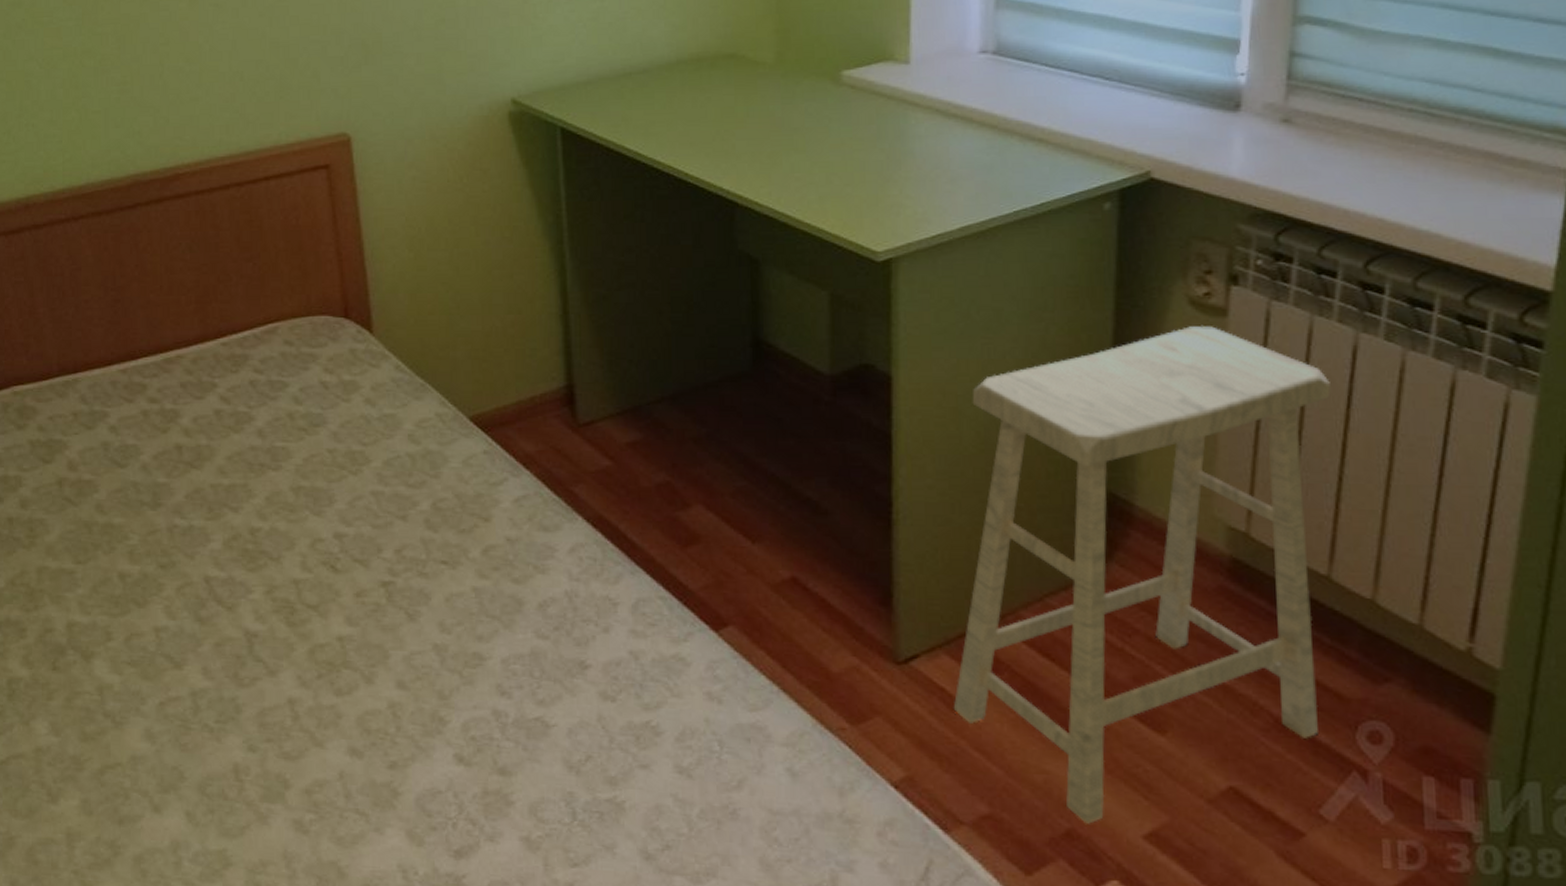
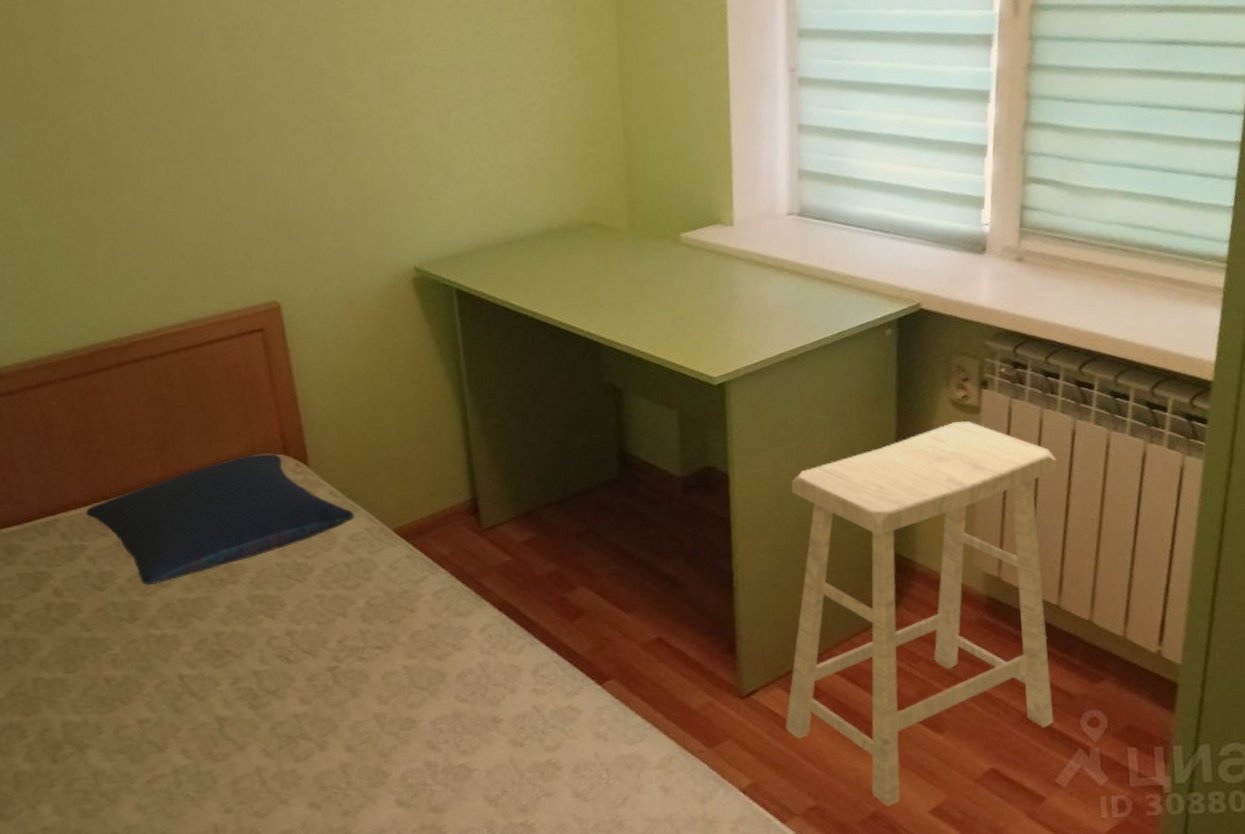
pillow: none [111,315,423,466] -> present [86,453,354,586]

